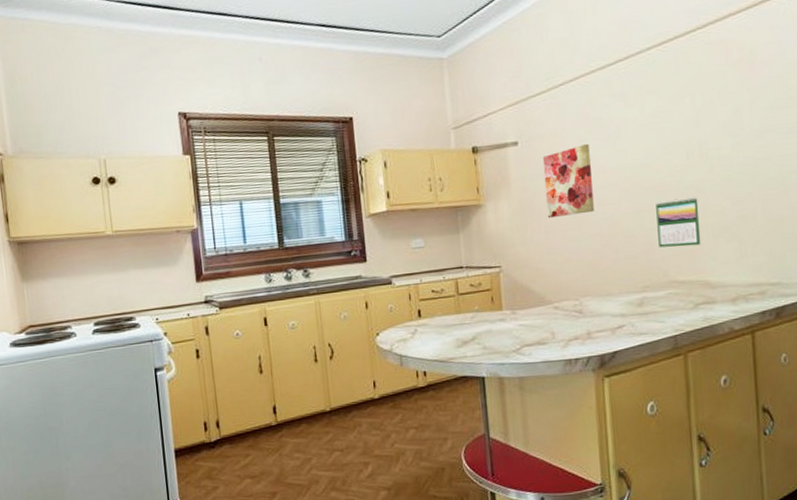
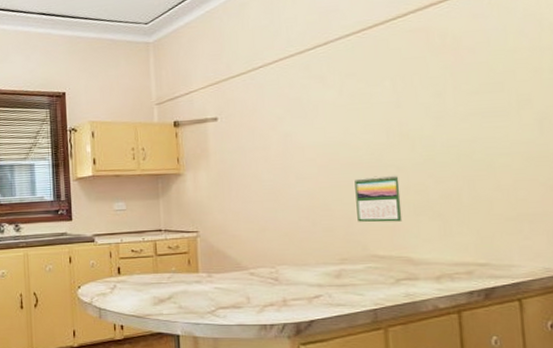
wall art: present [542,144,594,219] -> none [241,122,292,189]

